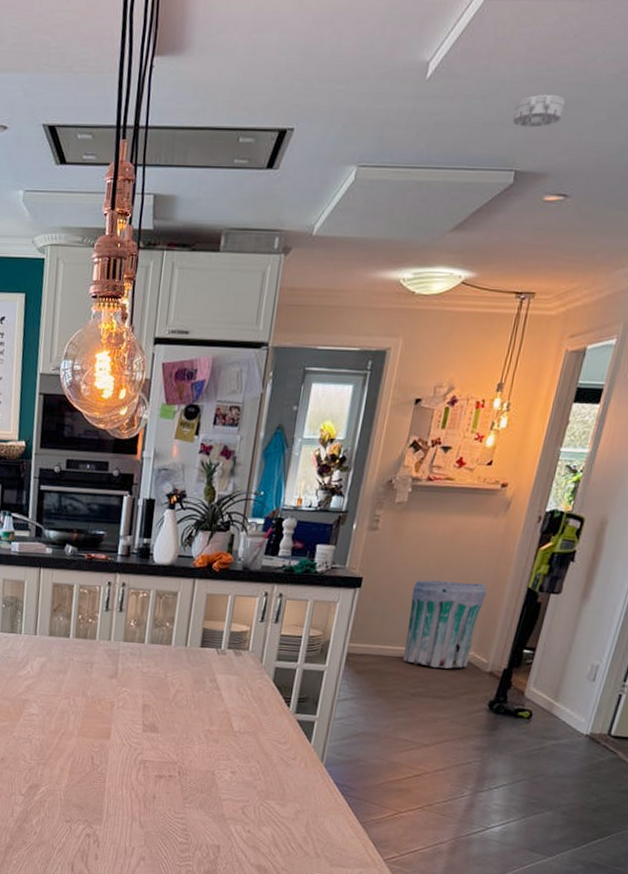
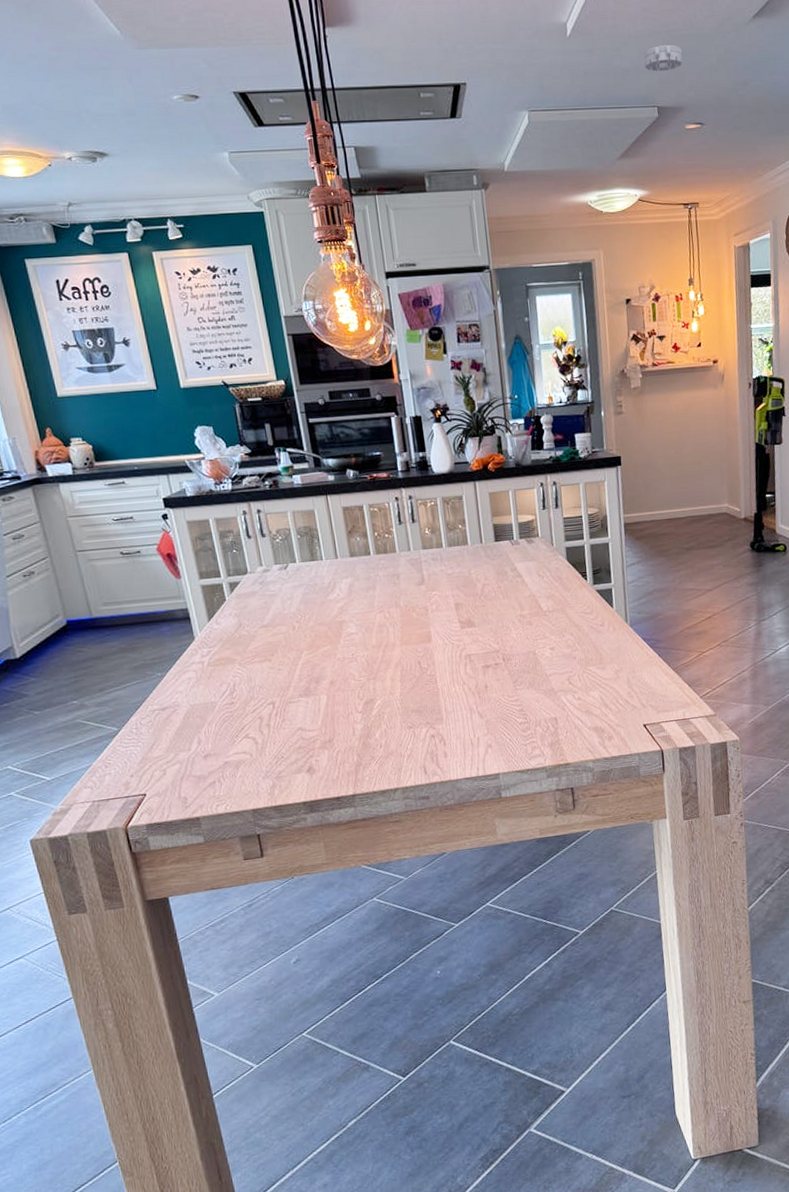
trash can: present [403,579,487,669] -> none [664,445,725,523]

